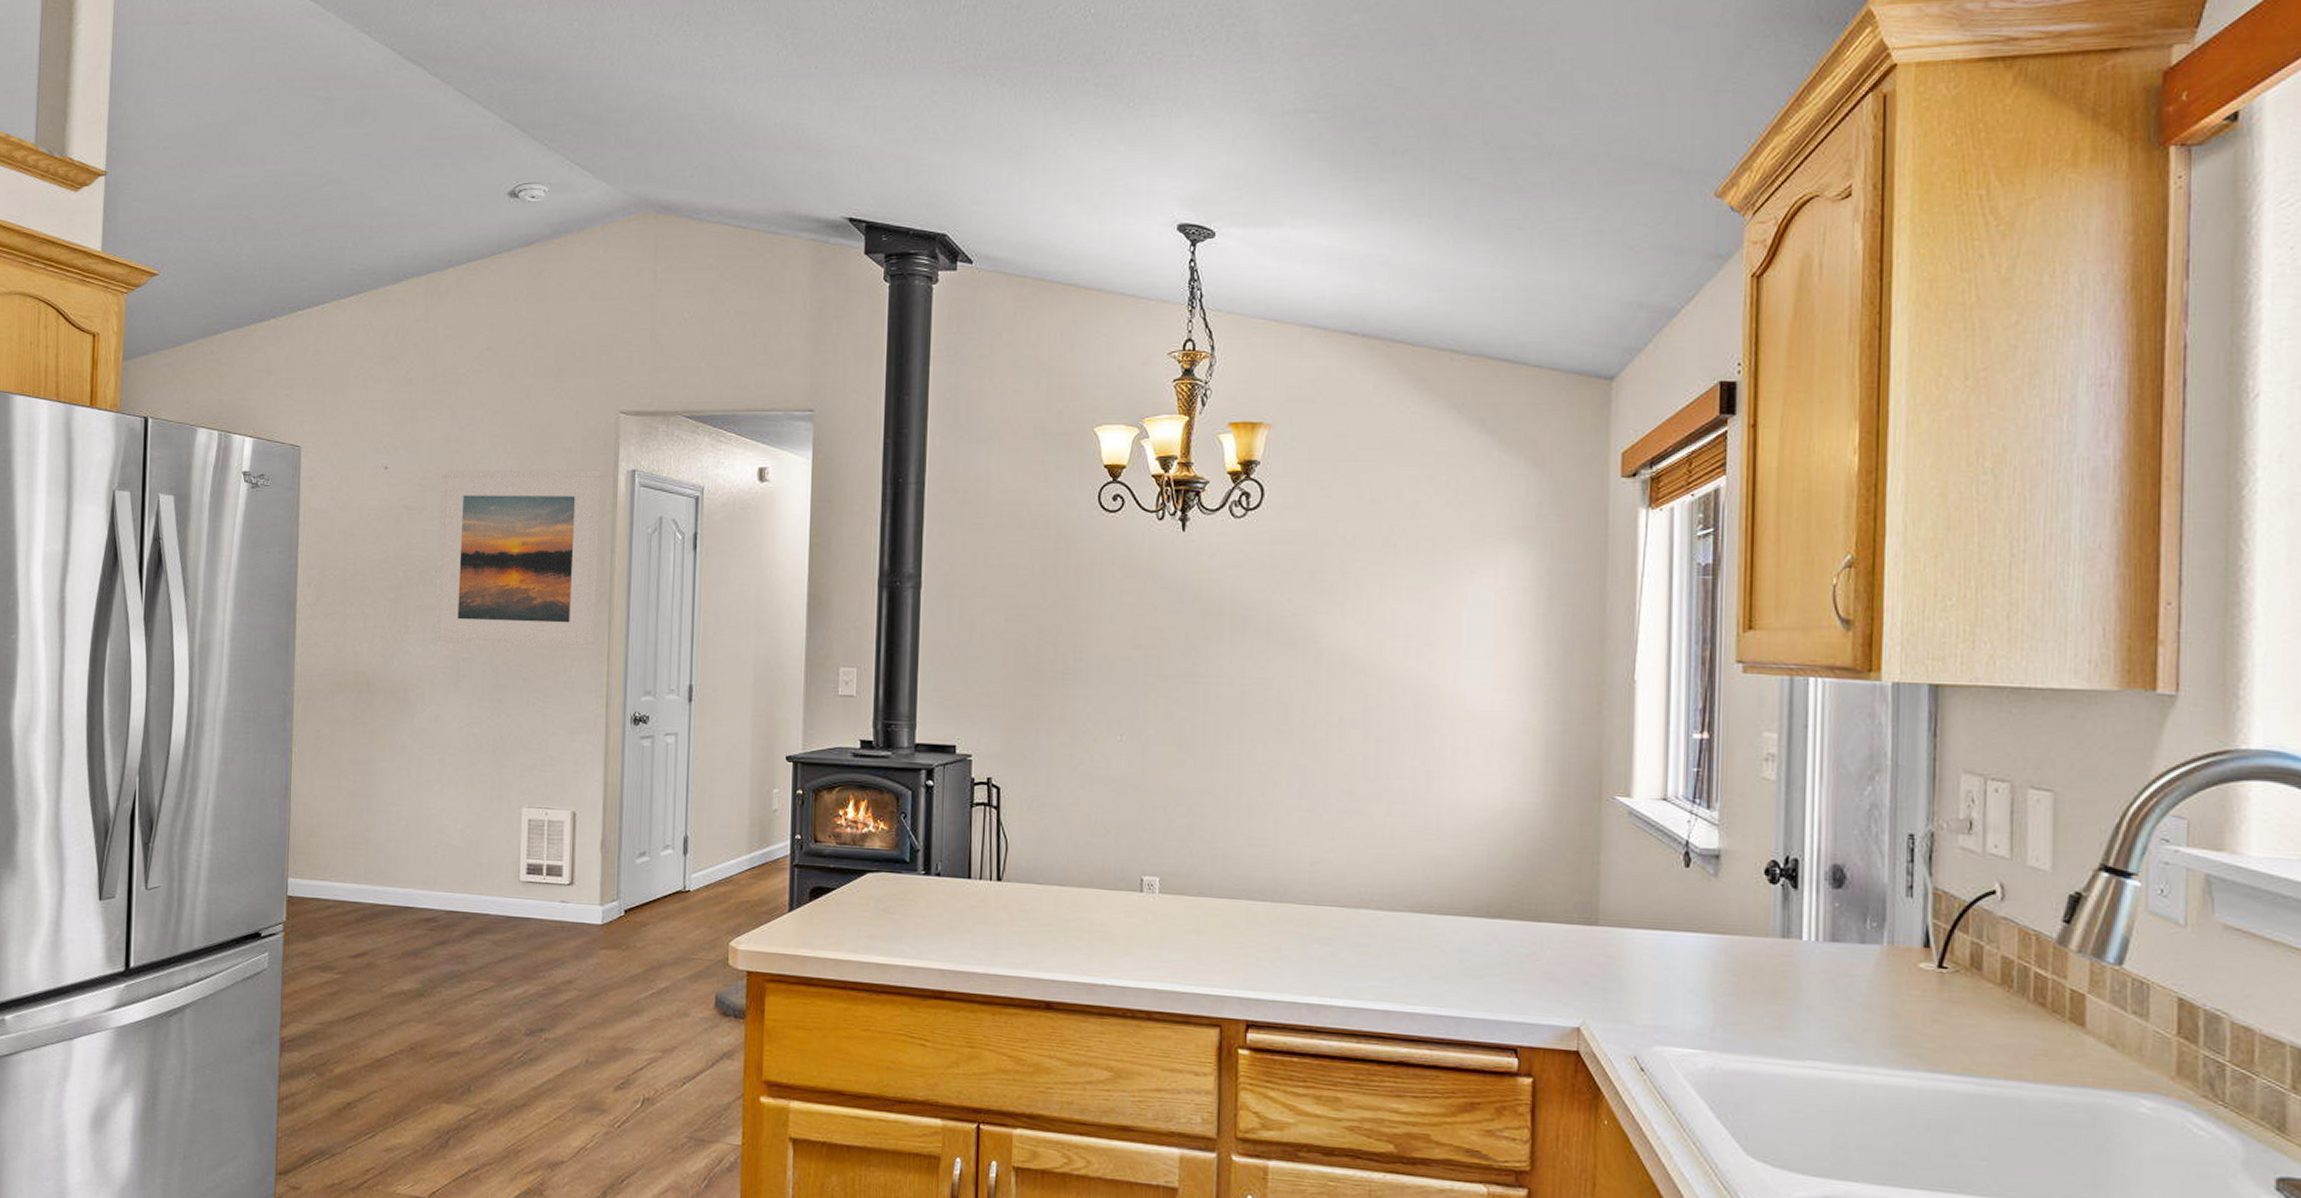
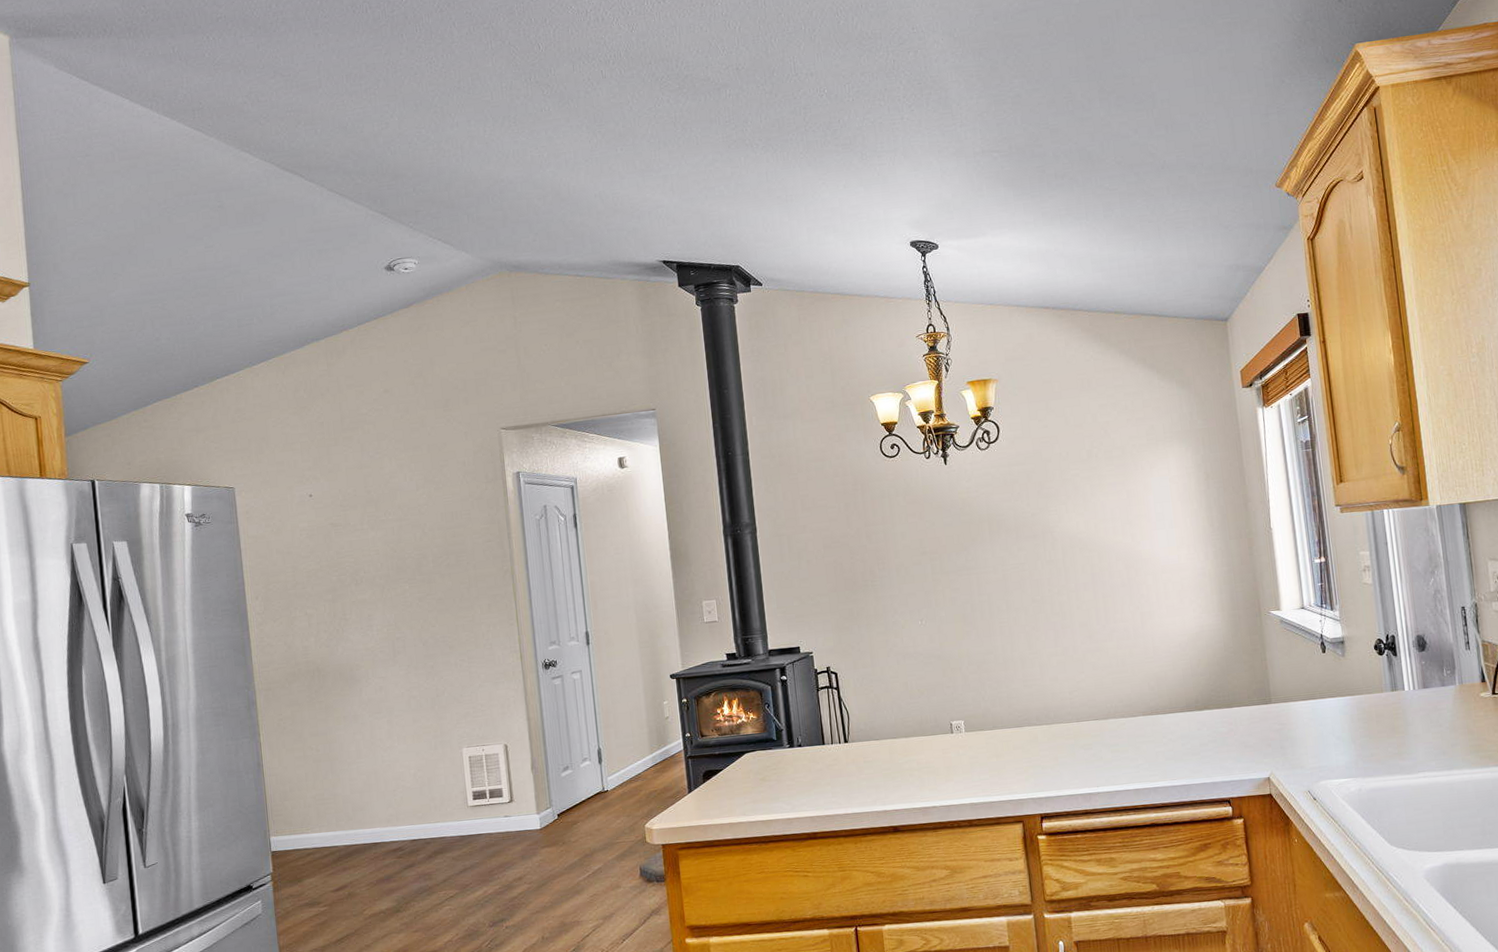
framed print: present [434,469,601,649] -> none [358,475,504,630]

